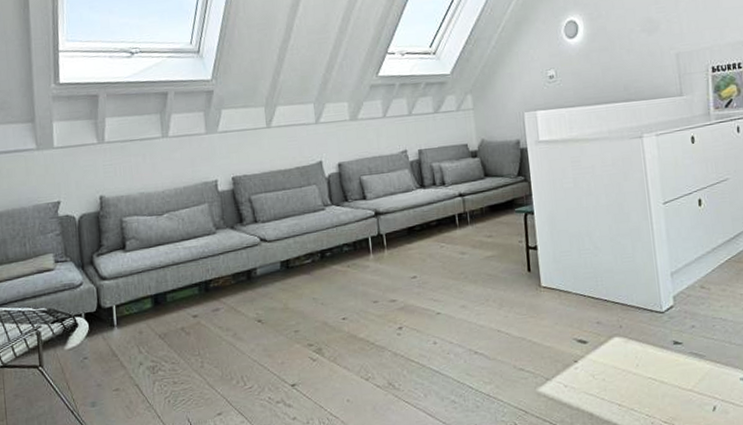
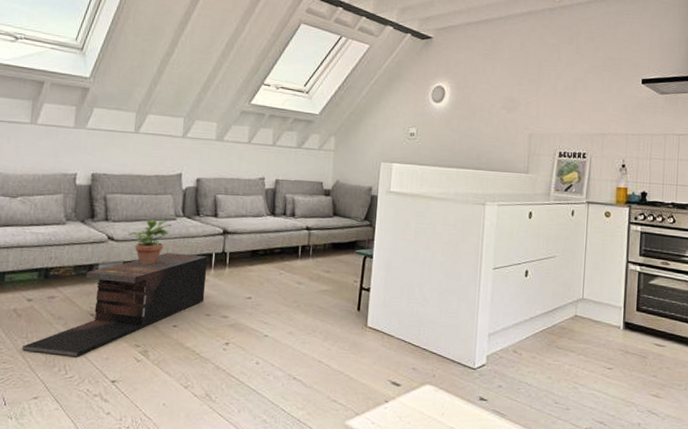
coffee table: none [197,242,369,368] -> present [22,252,208,356]
potted plant: none [279,211,322,262] -> present [127,220,172,266]

